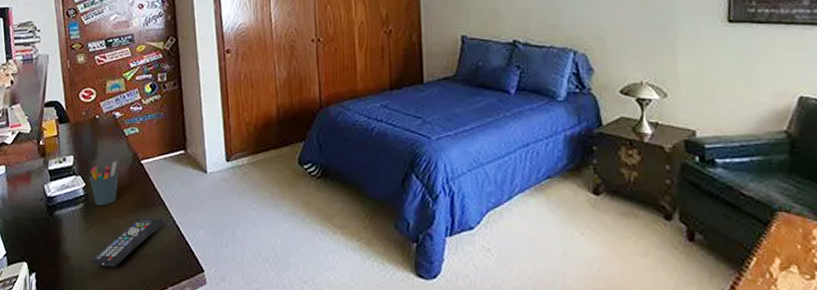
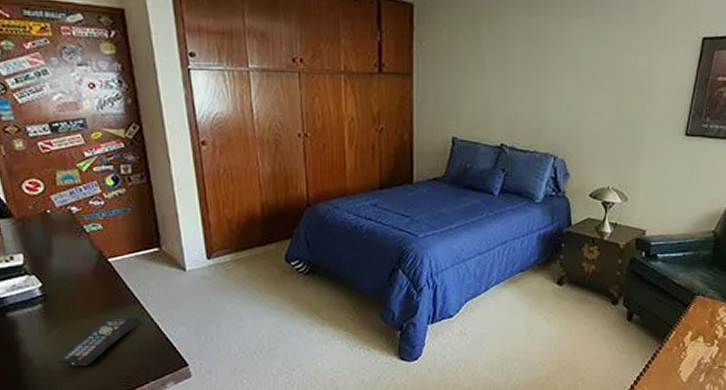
pen holder: present [90,161,119,205] -> none [46,259,83,305]

